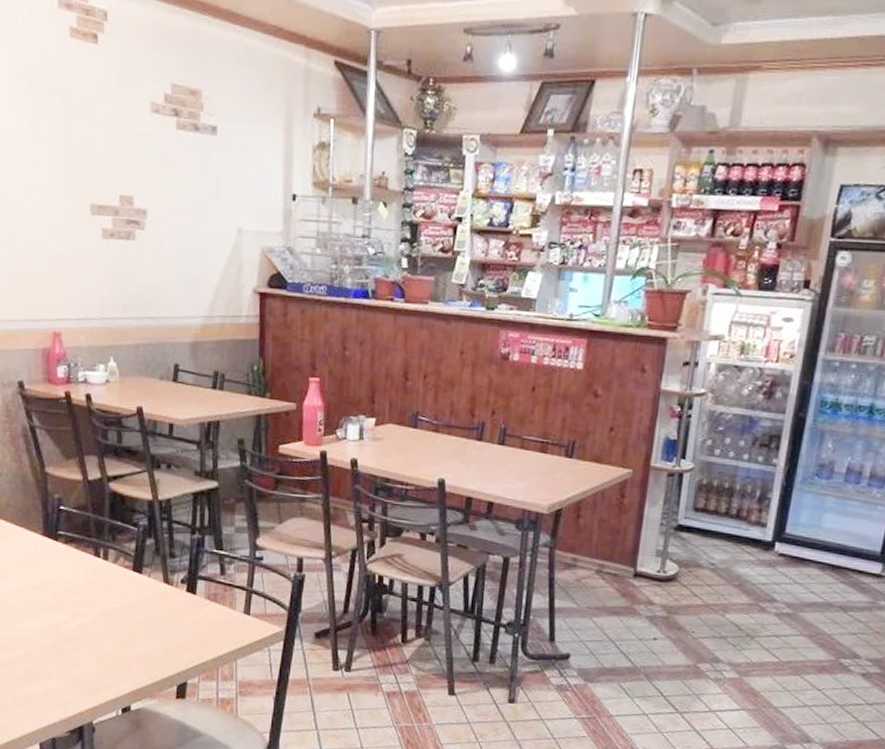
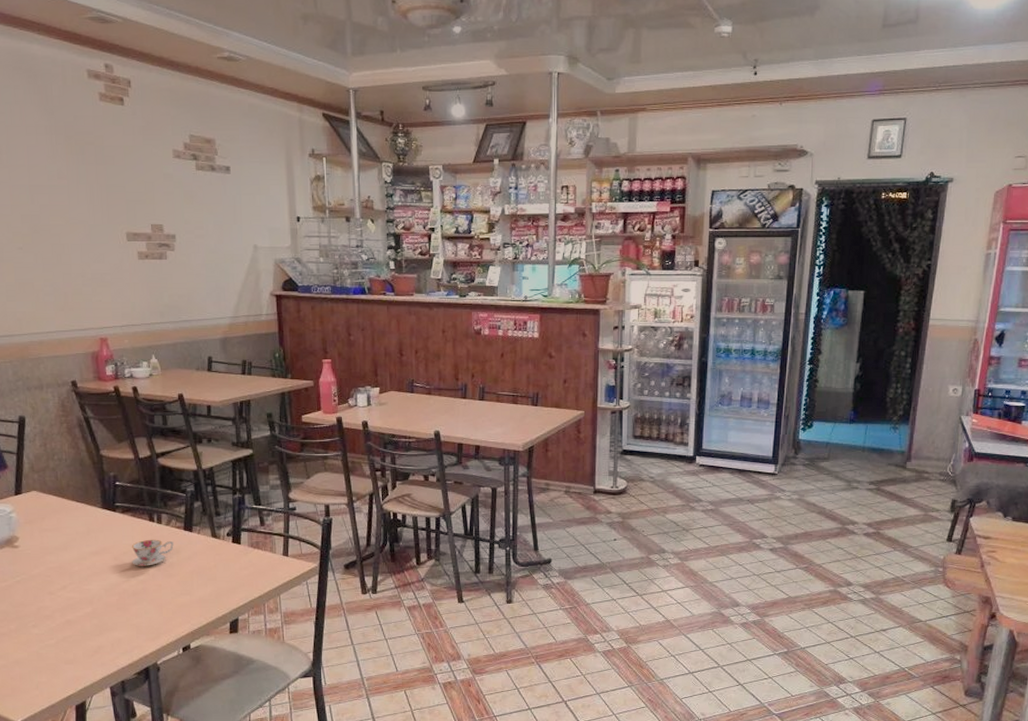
teacup: none [72,577,120,609] -> present [131,539,174,566]

